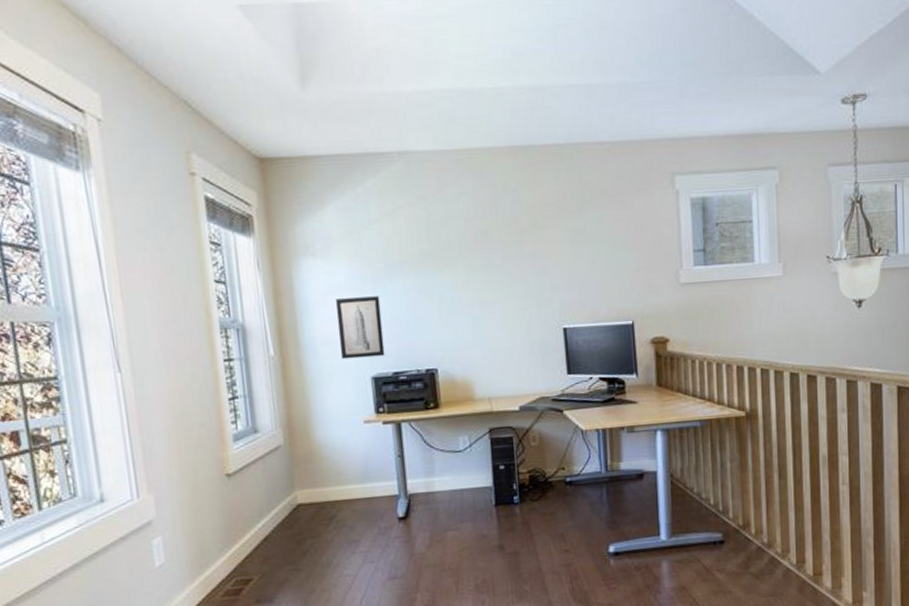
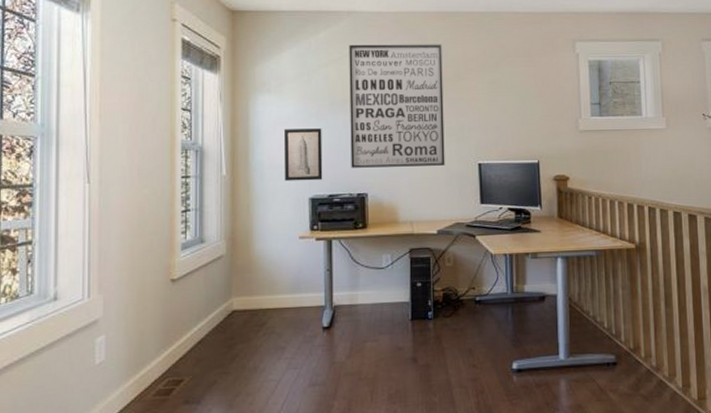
wall art: none [403,187,525,341] -> present [349,44,445,168]

